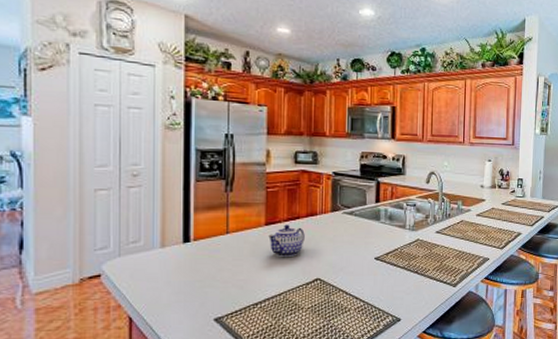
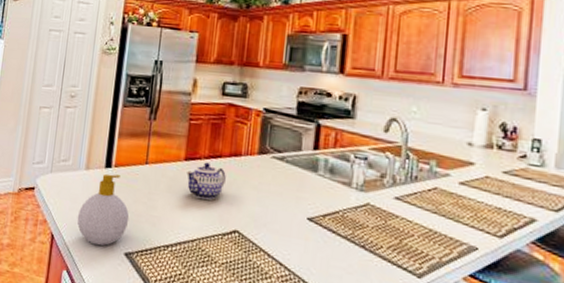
soap bottle: none [157,248,215,318] -> present [77,173,130,246]

